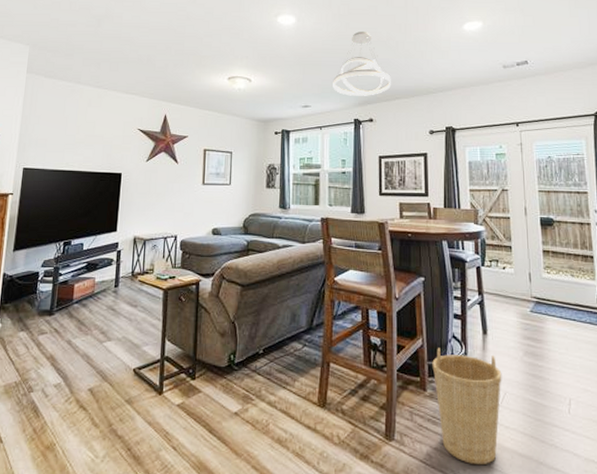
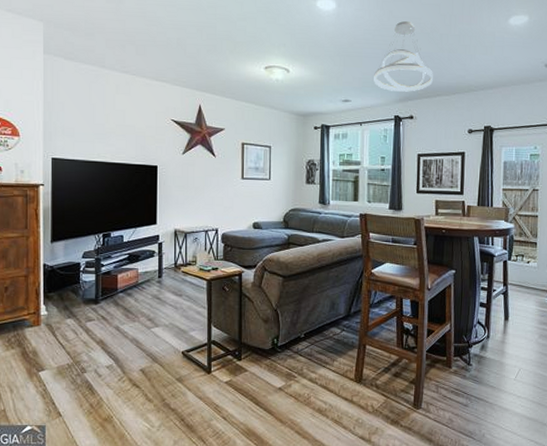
basket: present [432,348,502,465] -> none [458,332,519,427]

